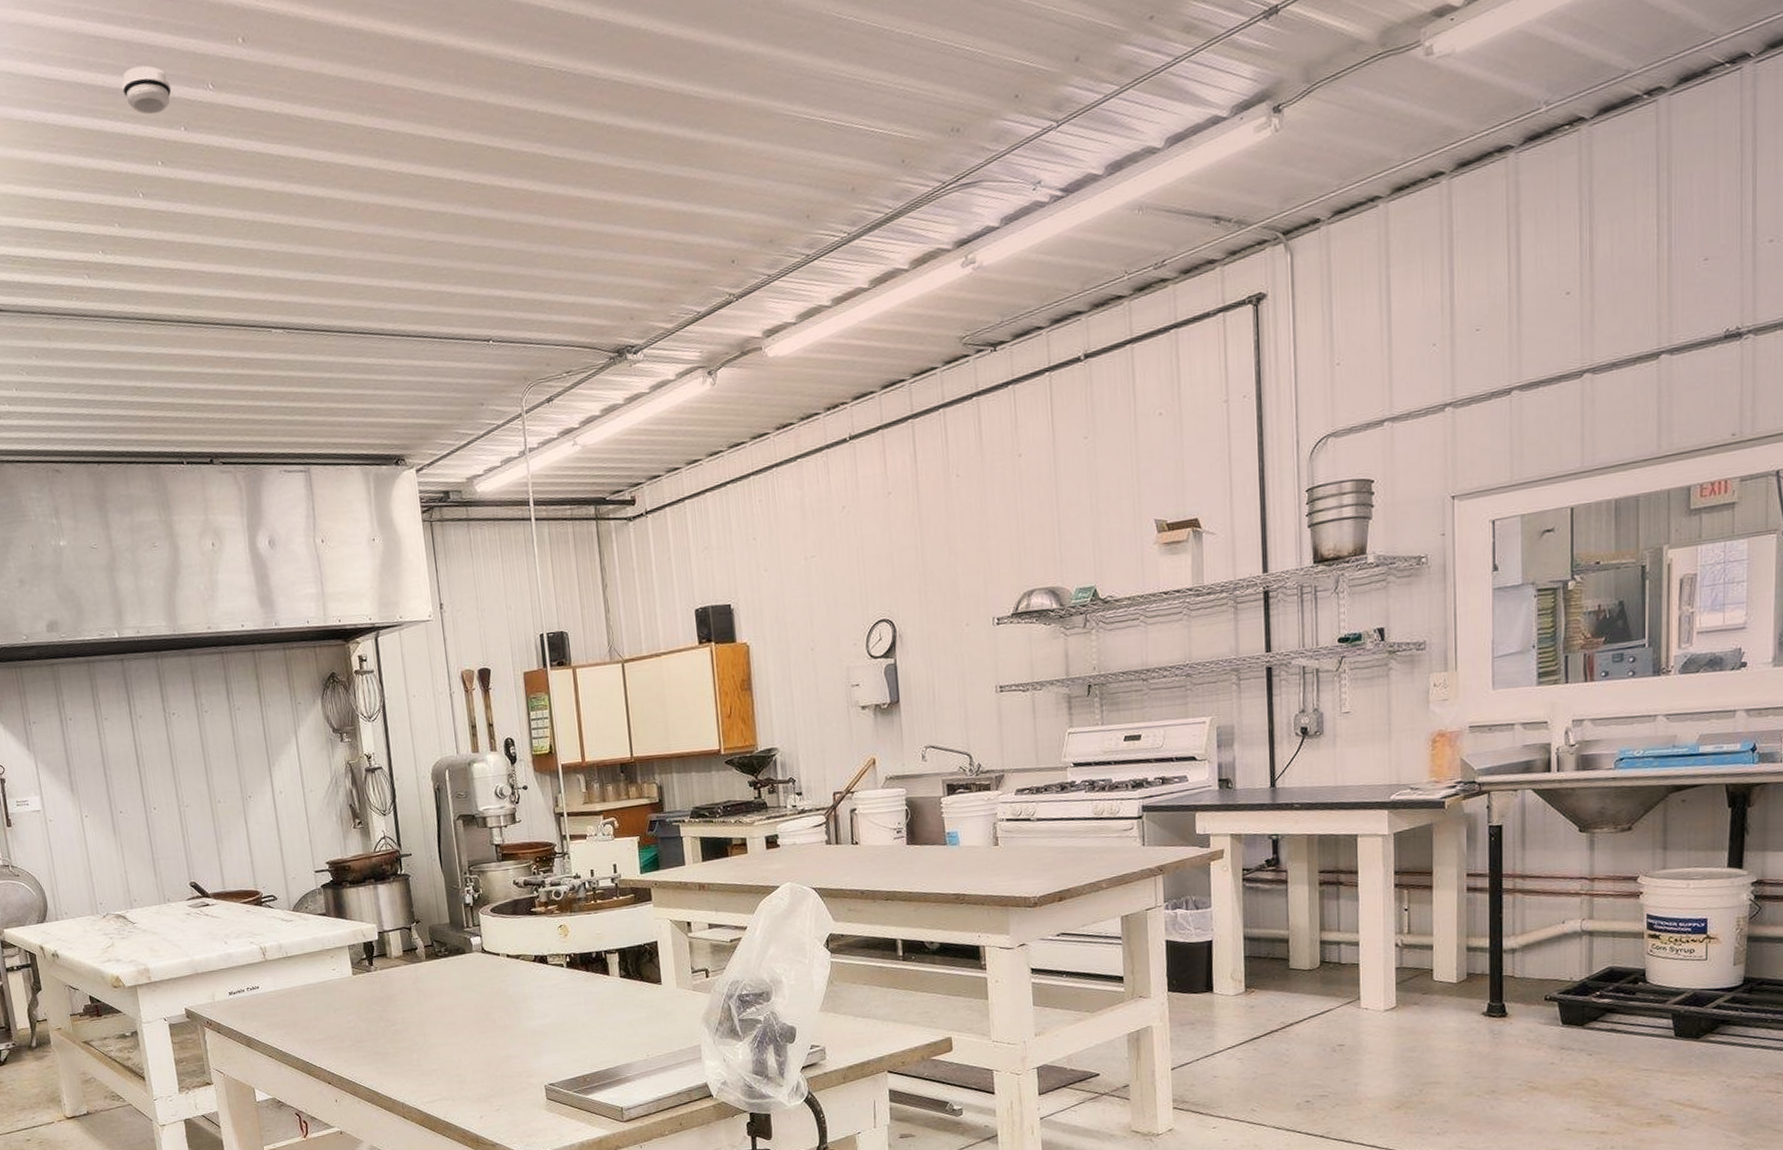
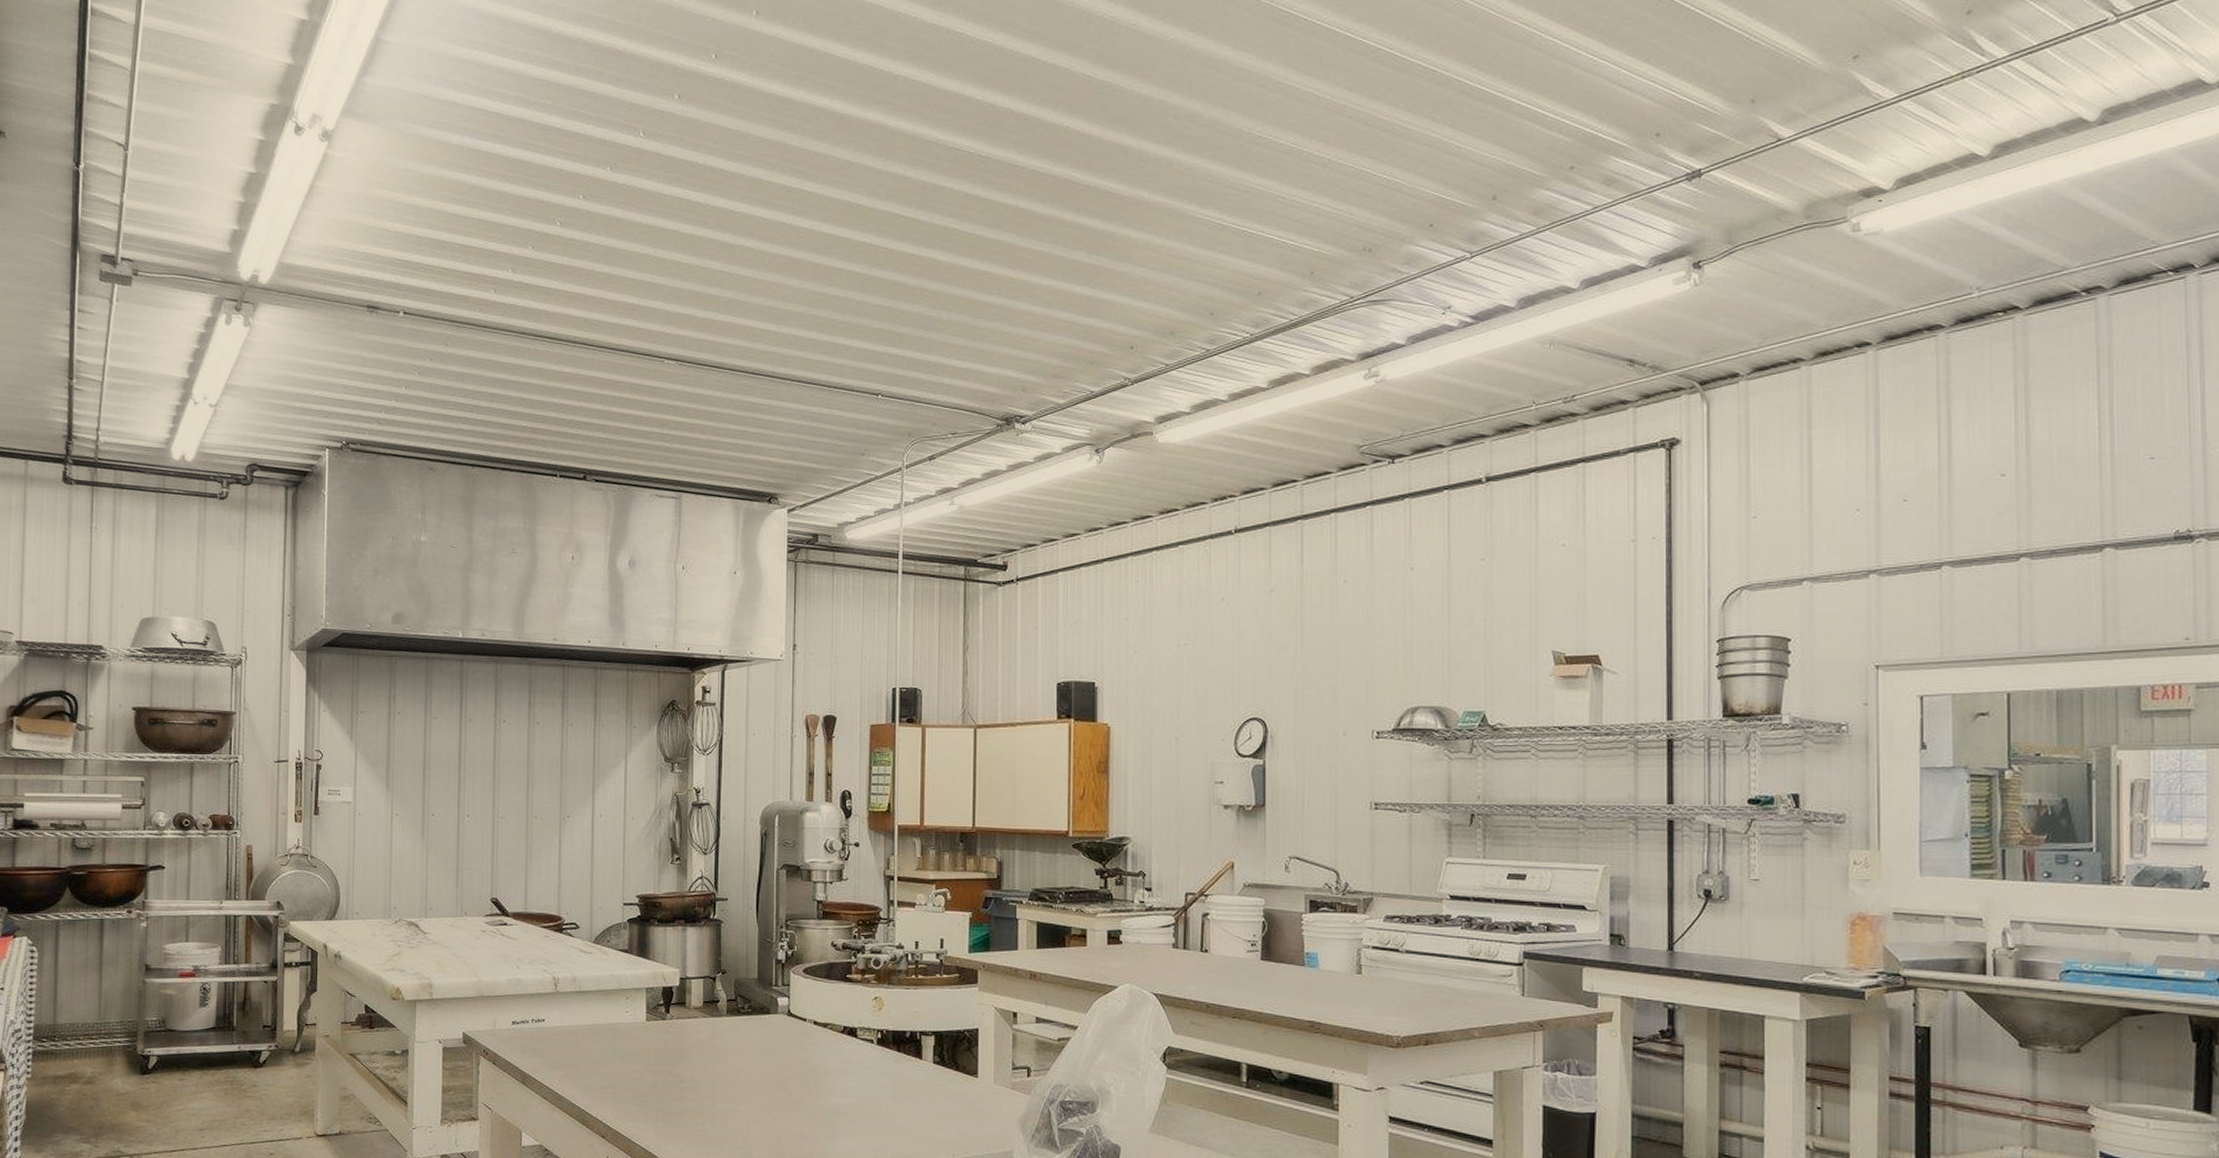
smoke detector: present [122,65,172,115] -> none [557,109,604,153]

